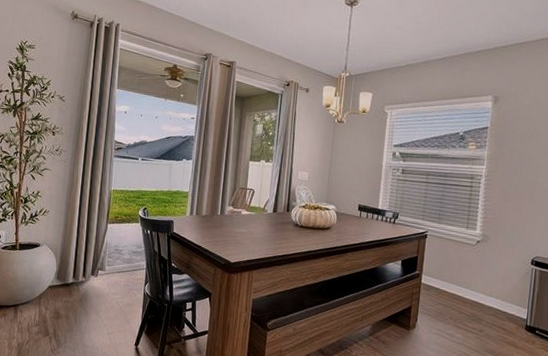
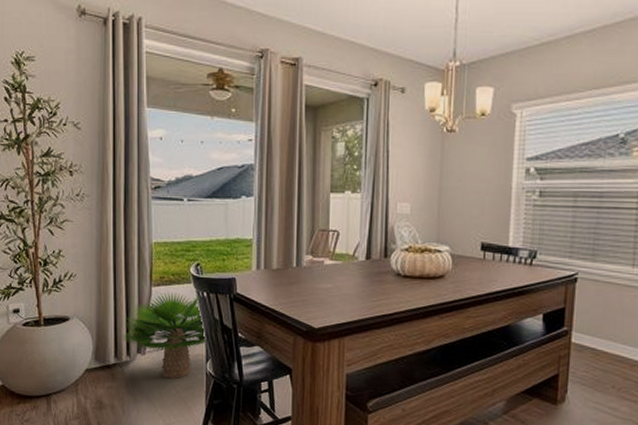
potted plant: none [81,229,148,297] -> present [123,292,208,379]

